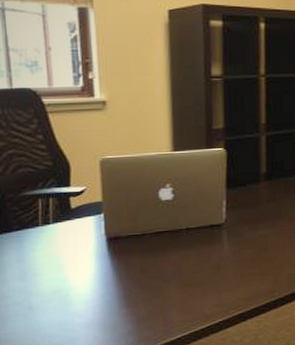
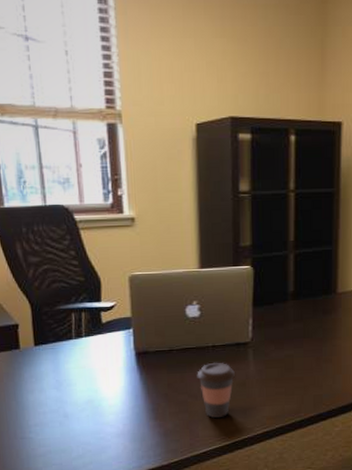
coffee cup: none [170,245,210,303] -> present [197,362,236,419]

